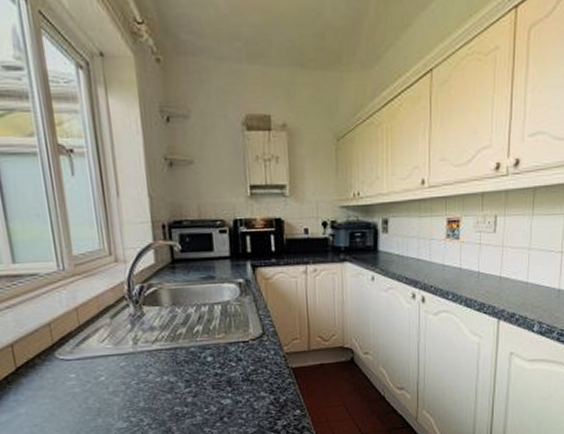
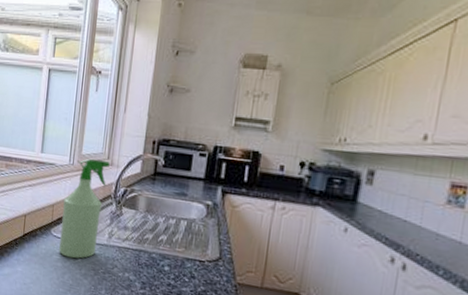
spray bottle: none [61,257,121,380] -> present [59,159,110,259]

